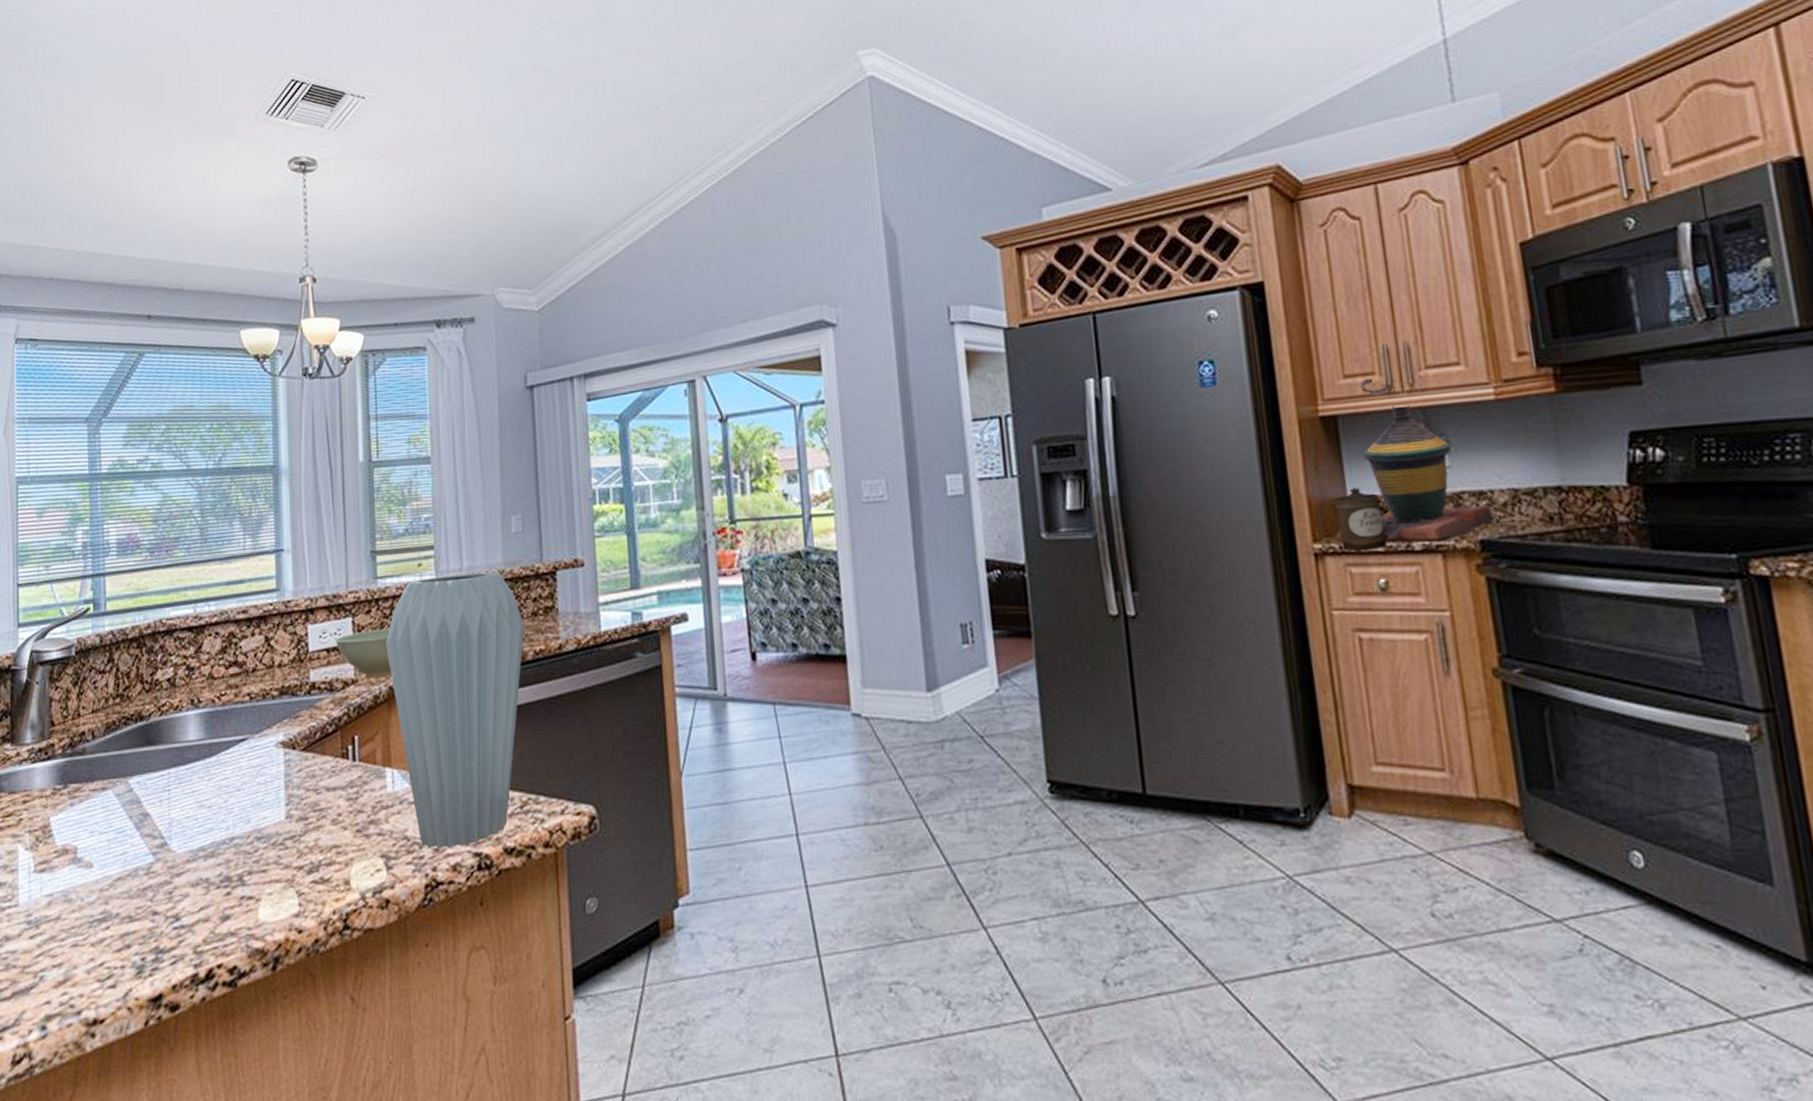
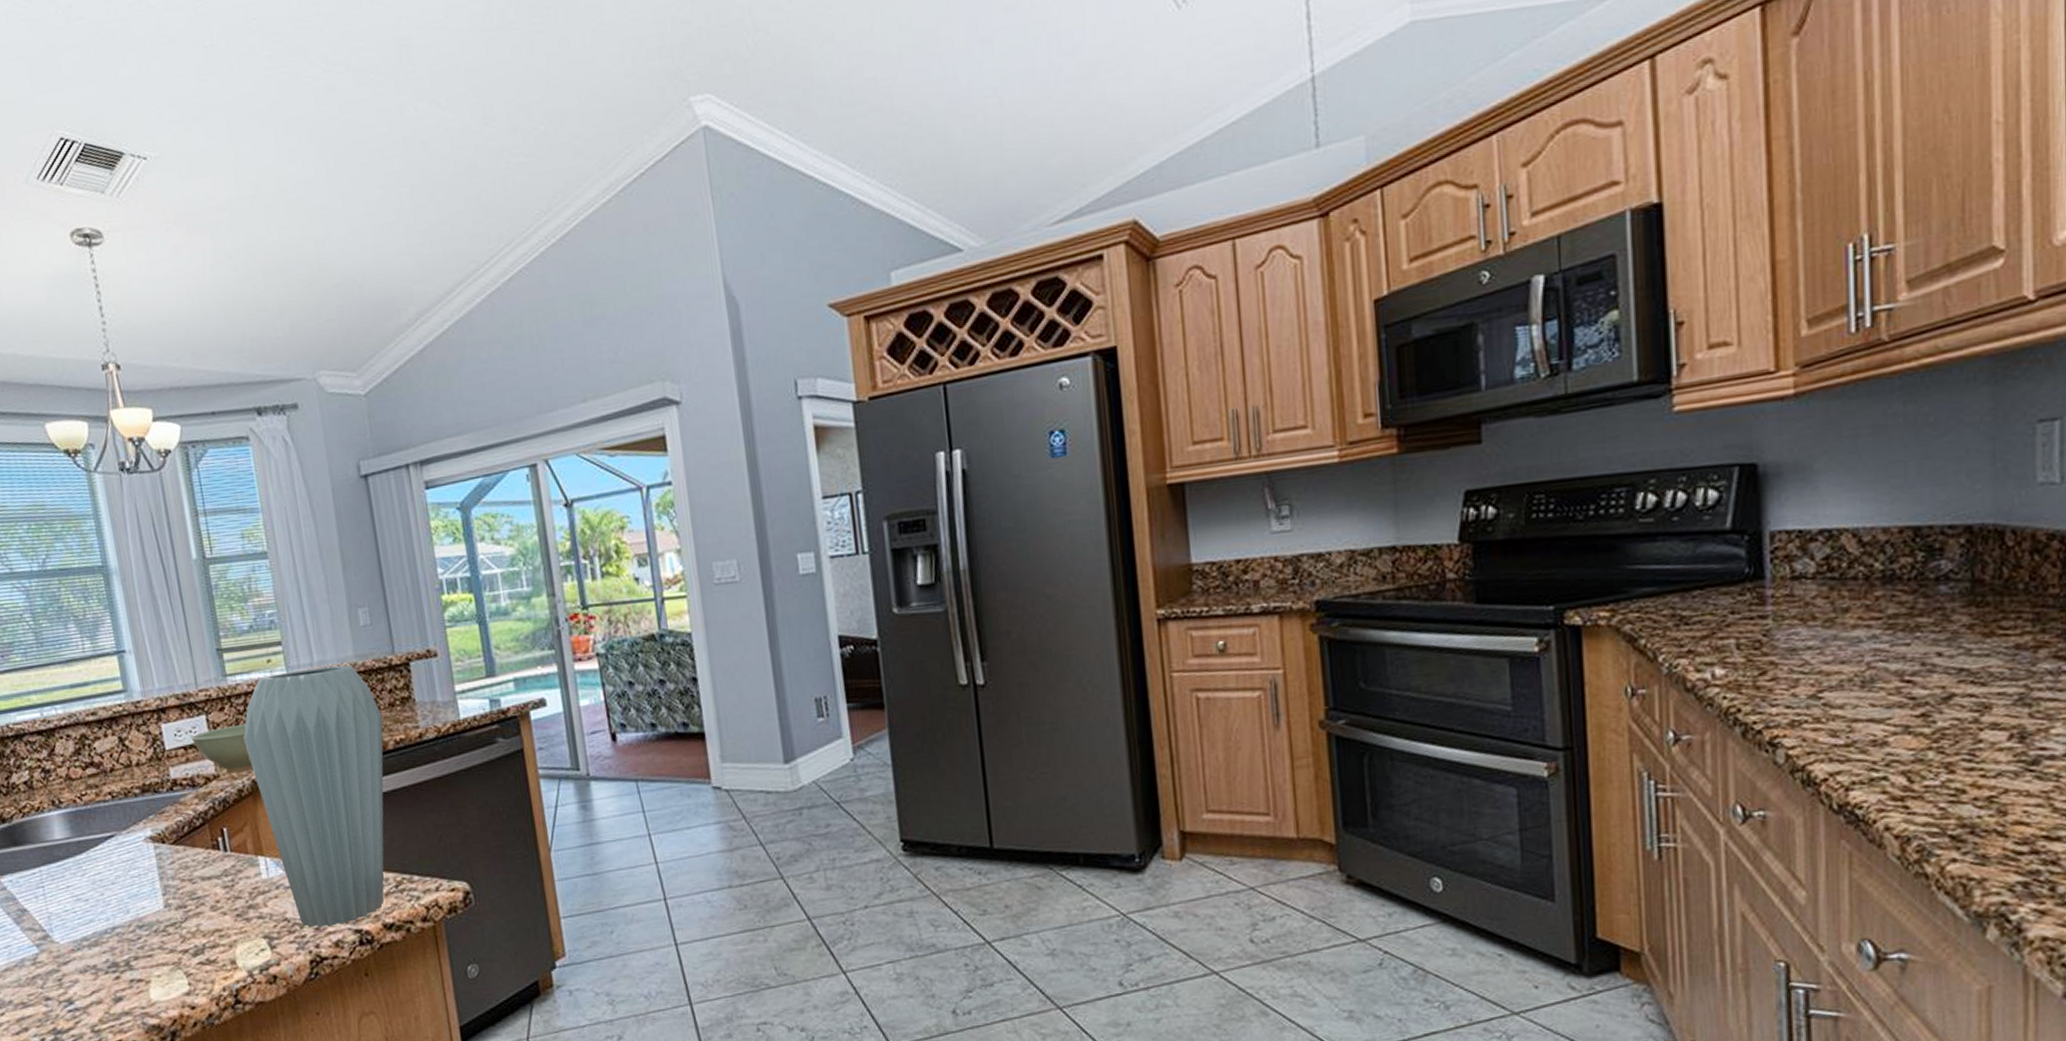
canister: present [1334,488,1387,552] -> none [1179,553,1227,616]
decorative basket: present [1338,377,1494,543] -> none [1180,443,1330,606]

